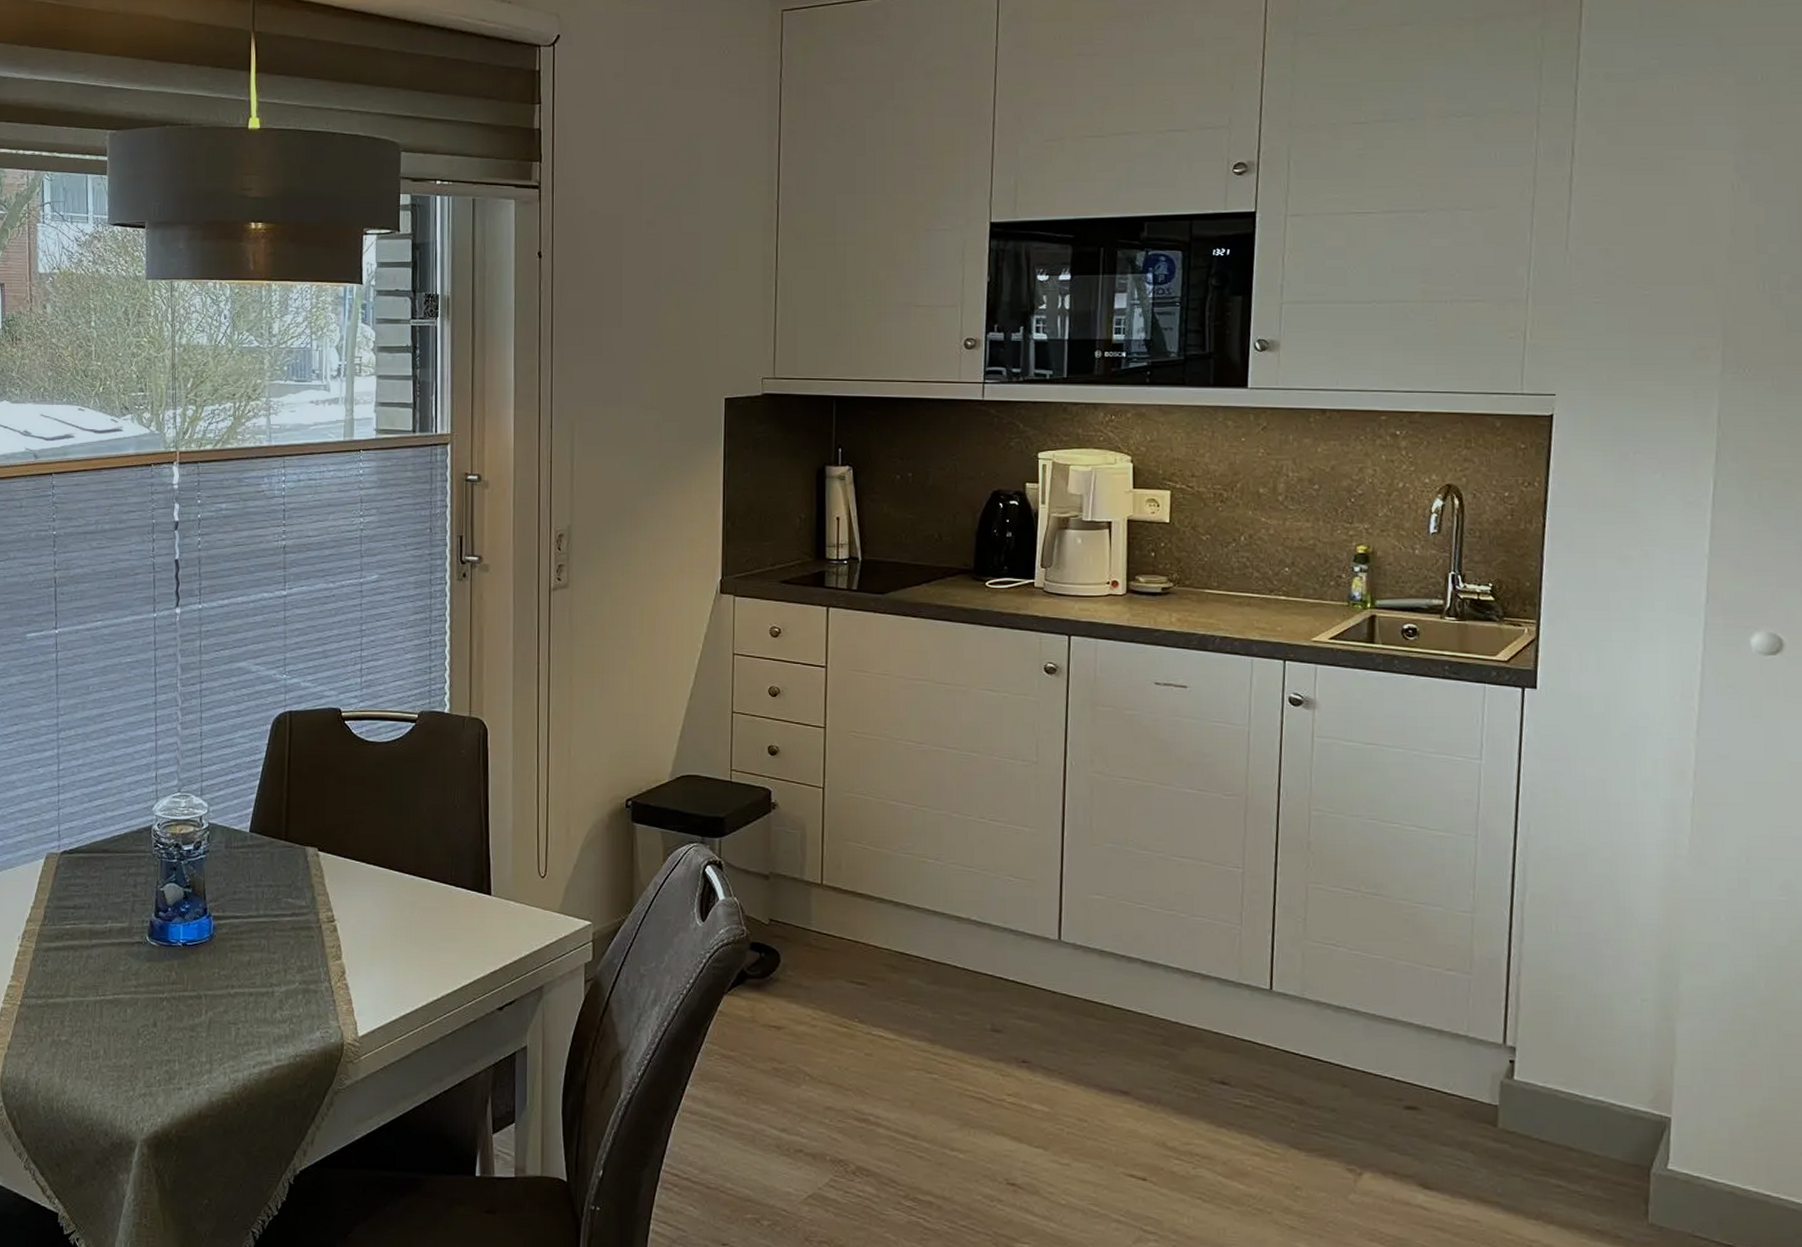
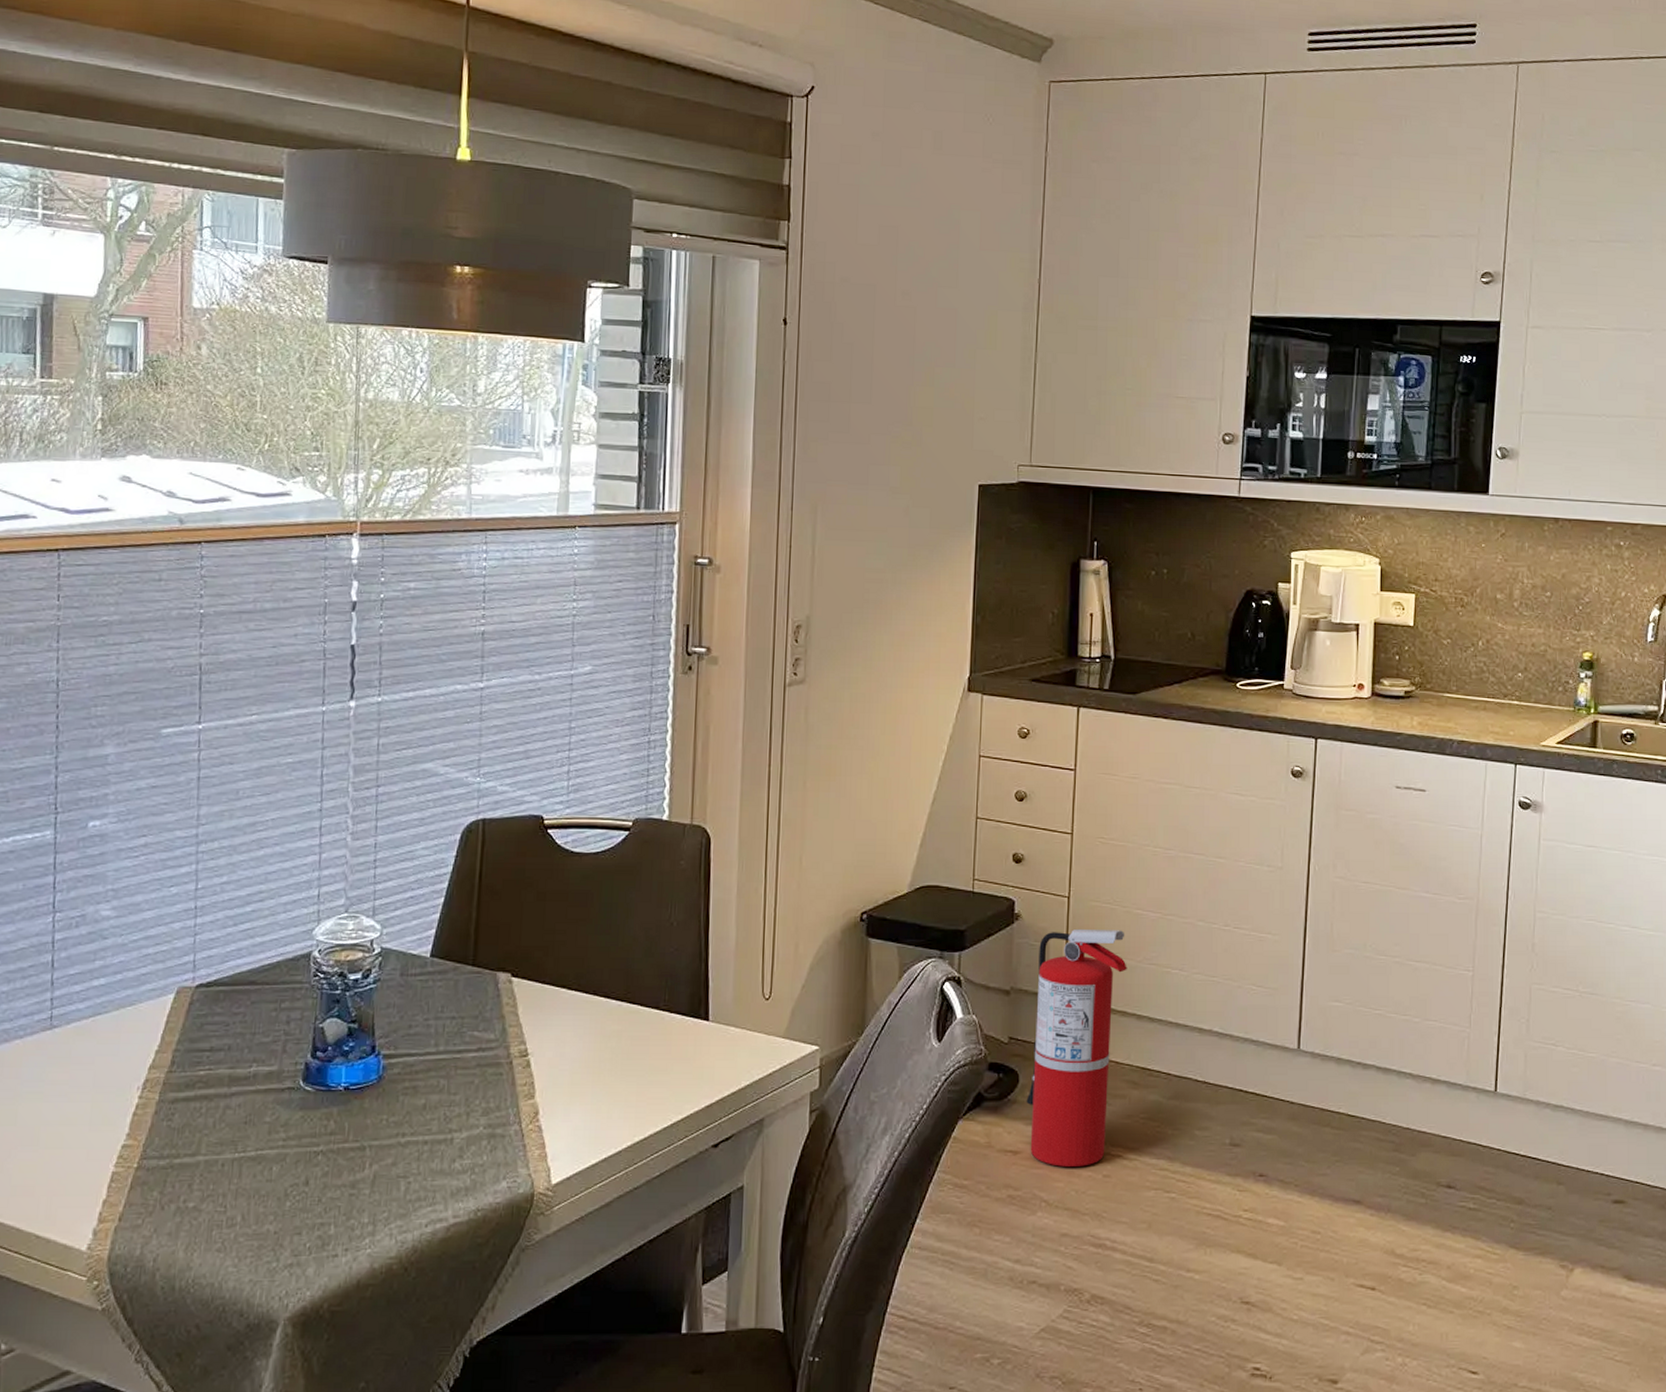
fire extinguisher: none [788,819,883,1044] -> present [1026,930,1127,1167]

